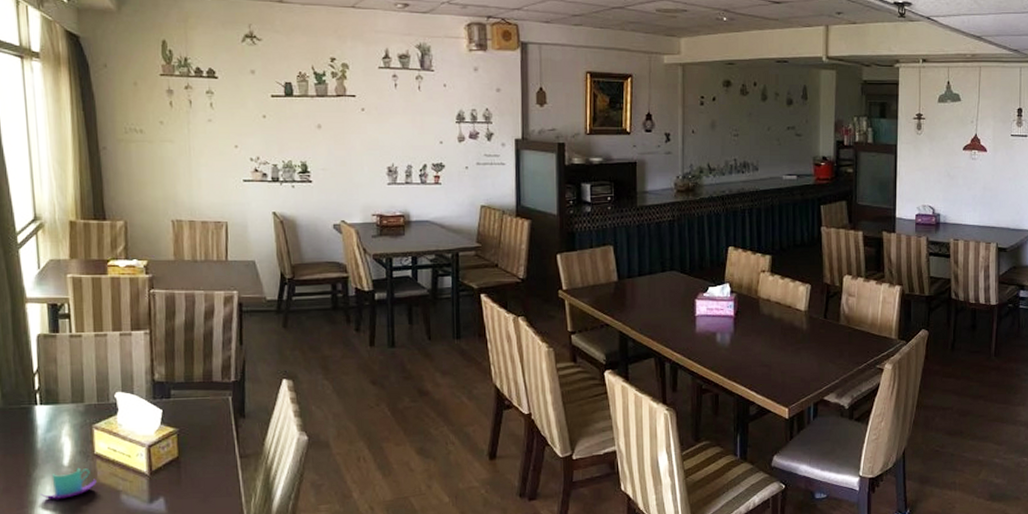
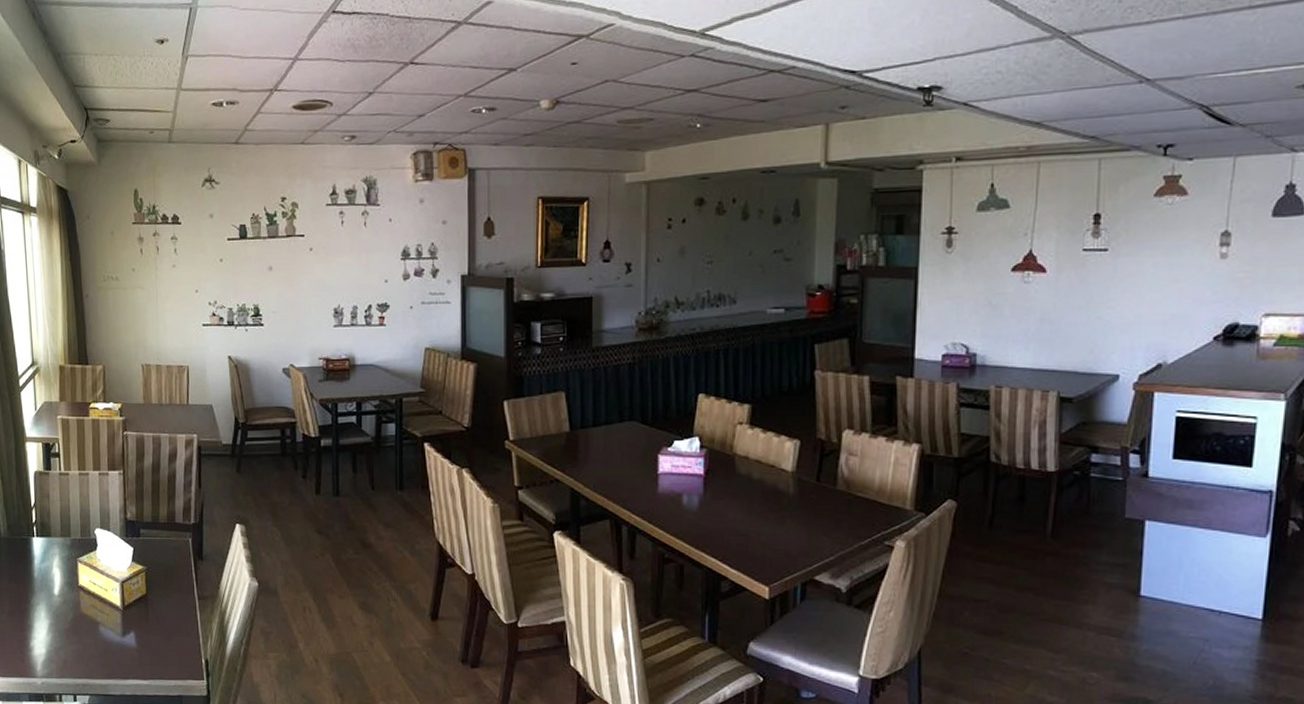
teacup: present [39,467,97,499] -> none [36,597,80,626]

